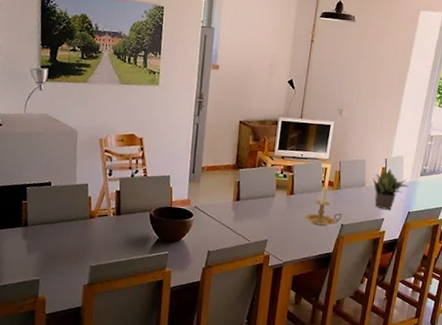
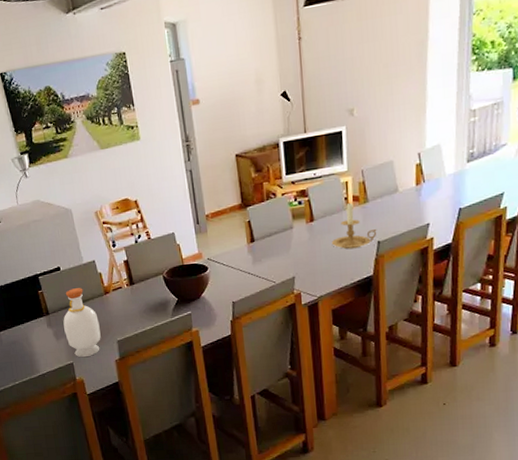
bottle: none [39,206,77,276] -> present [63,288,101,357]
potted plant: present [372,168,408,210] -> none [406,163,454,214]

